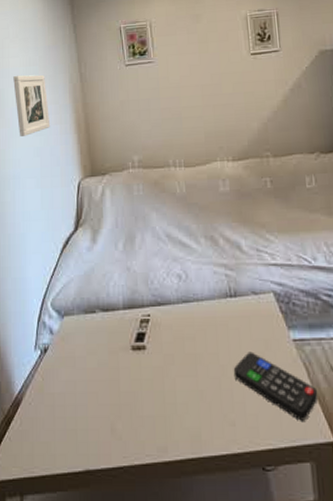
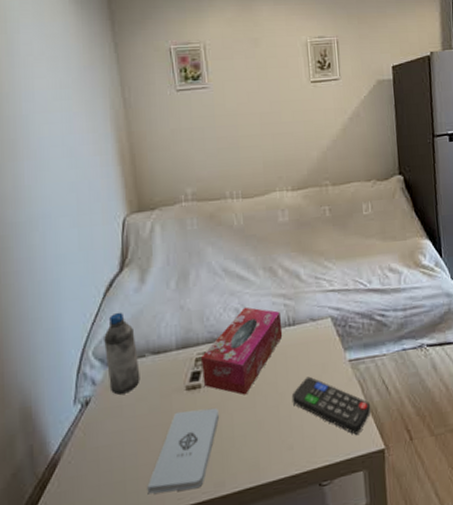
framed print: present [13,75,51,136] -> none [40,99,89,170]
water bottle: none [61,268,91,346] -> present [104,312,140,395]
notepad: none [96,370,162,450] -> present [147,407,219,494]
tissue box: none [145,273,224,362] -> present [200,307,283,395]

